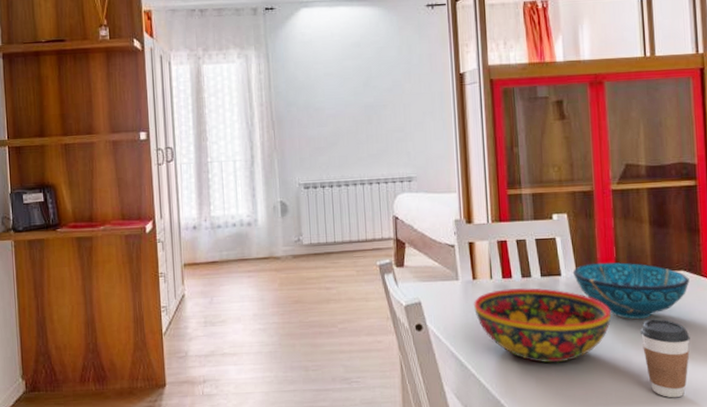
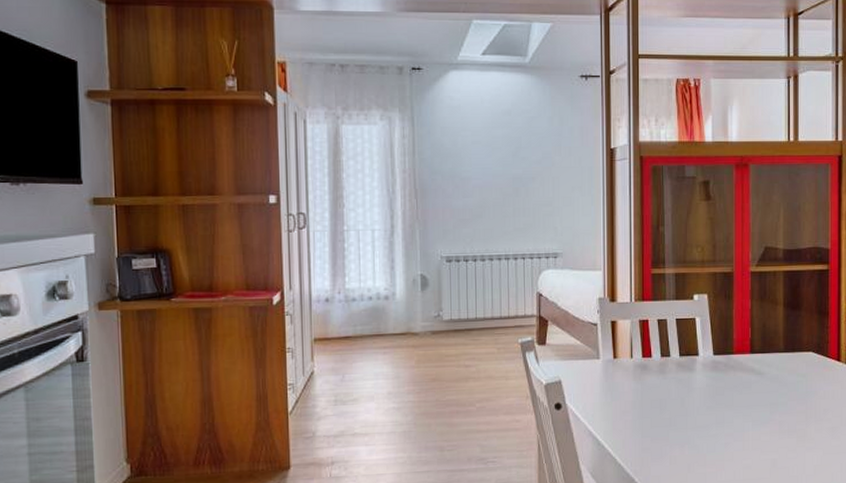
bowl: present [473,288,612,363] -> none [612,367,744,442]
decorative bowl: present [572,262,689,320] -> none [709,342,817,399]
coffee cup: present [640,319,690,398] -> none [770,398,814,474]

